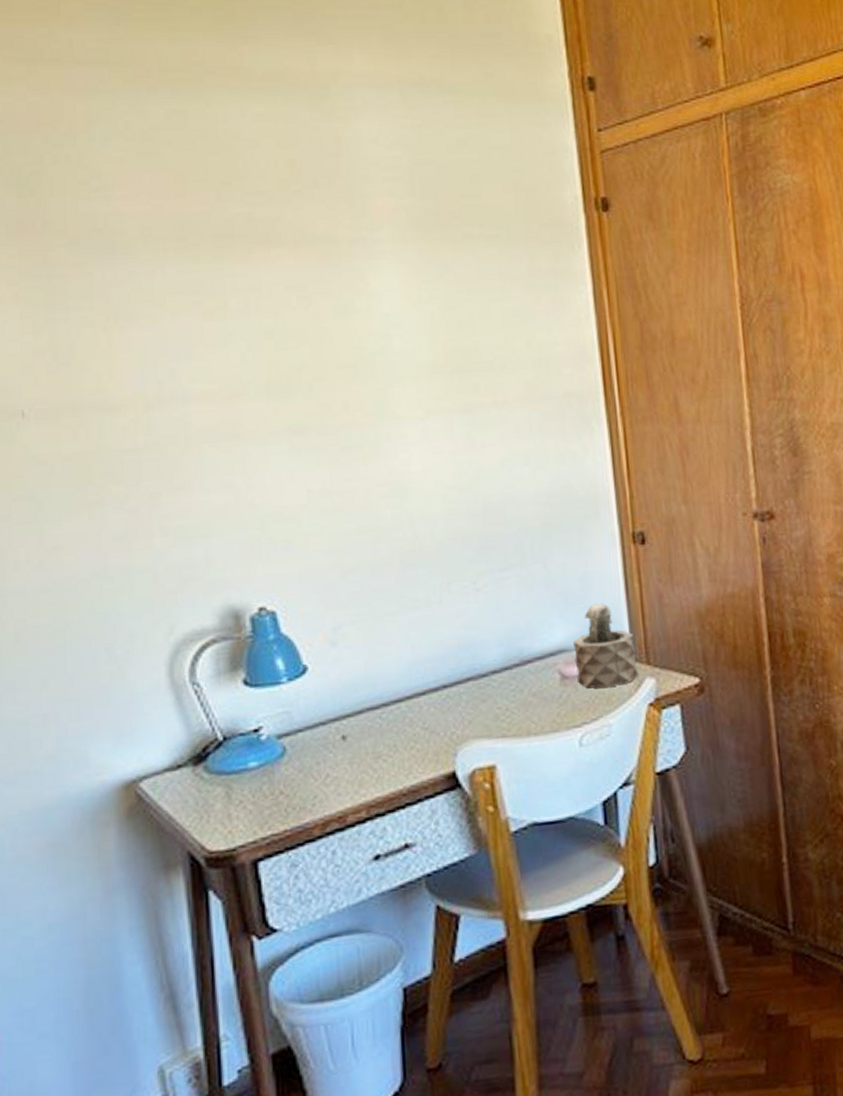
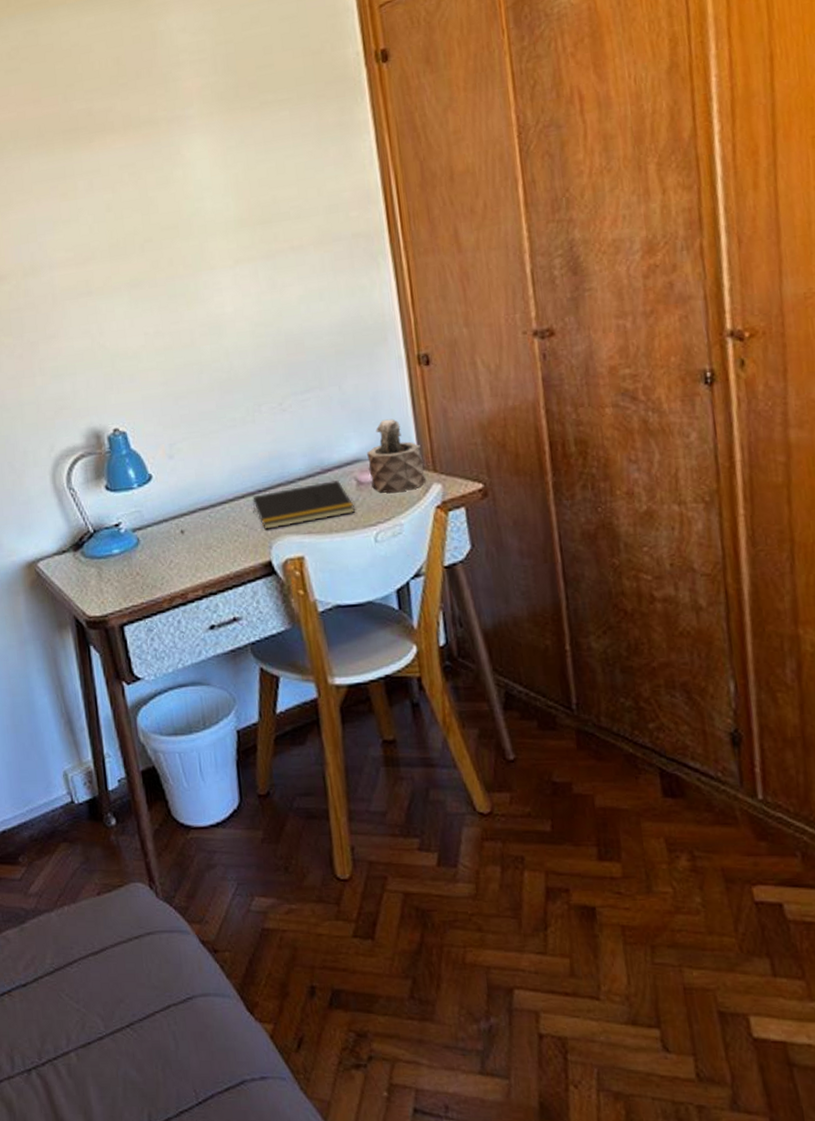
notepad: none [435,674,557,733] -> present [252,480,355,530]

